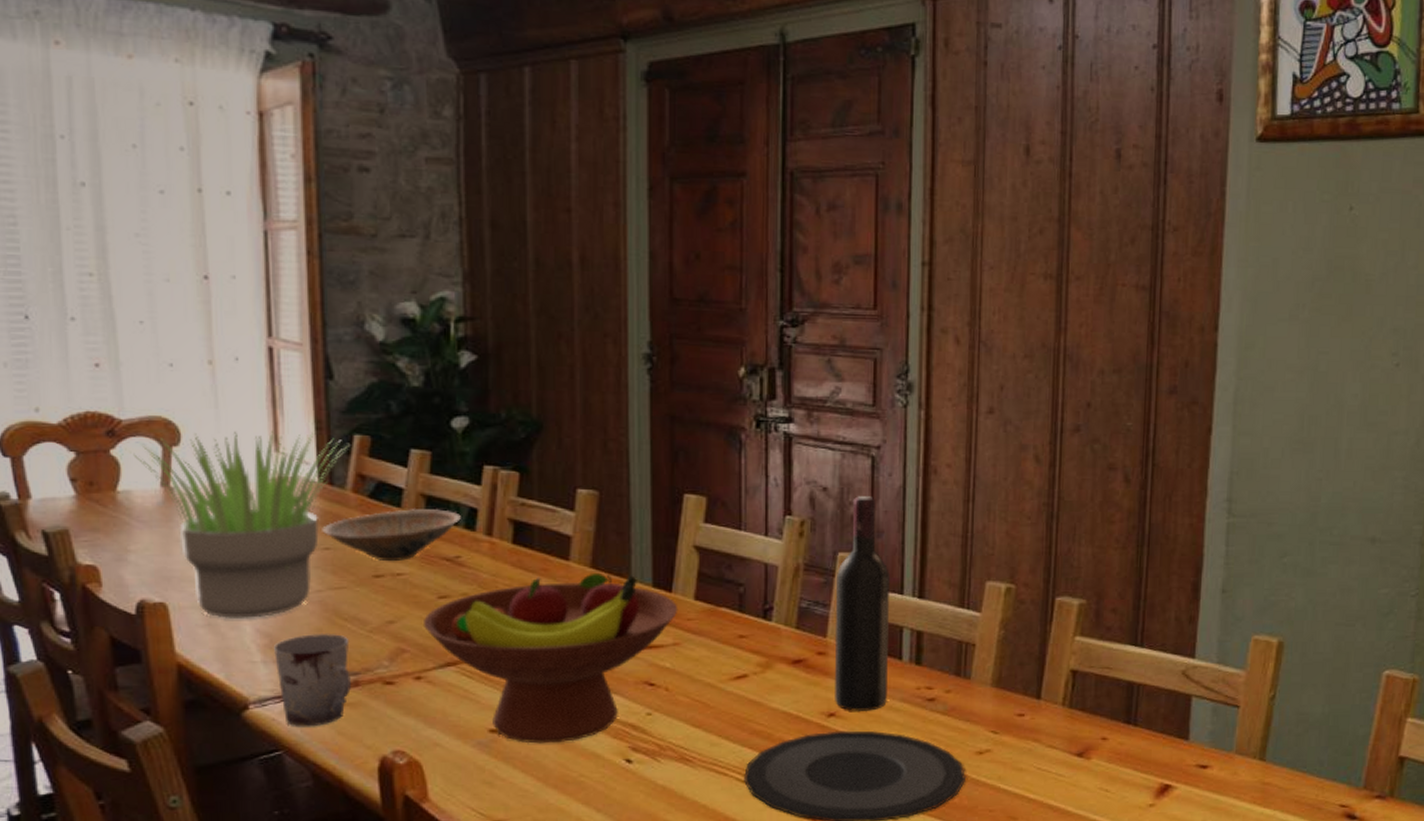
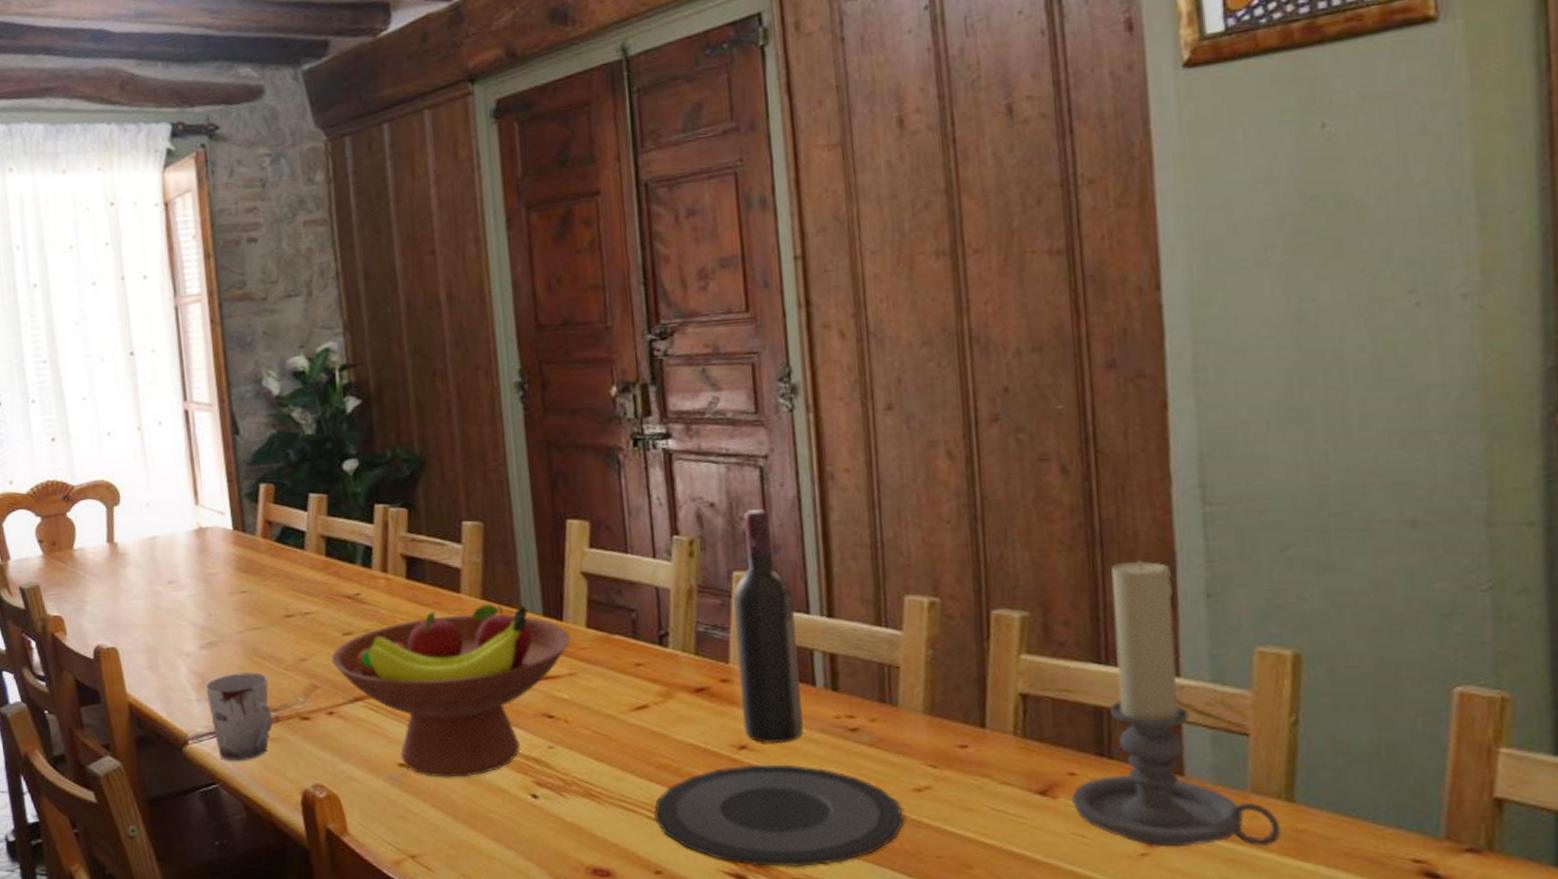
potted plant: present [130,430,350,618] -> none [82,482,257,660]
bowl: present [322,507,461,562] -> none [238,549,358,602]
candle holder: none [1102,560,1254,799] -> present [1072,561,1281,848]

